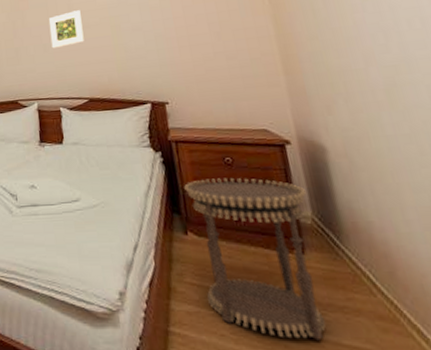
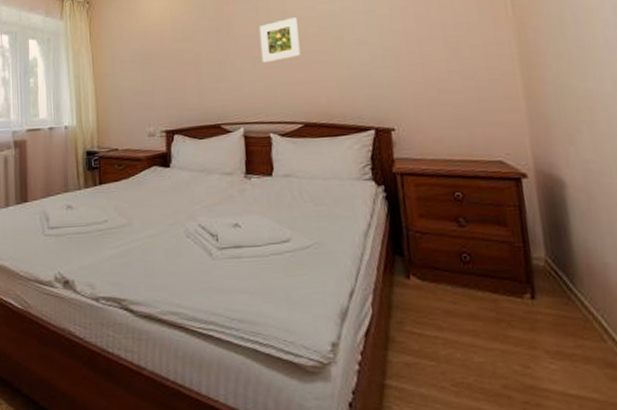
side table: present [184,178,326,341] -> none [408,215,553,391]

